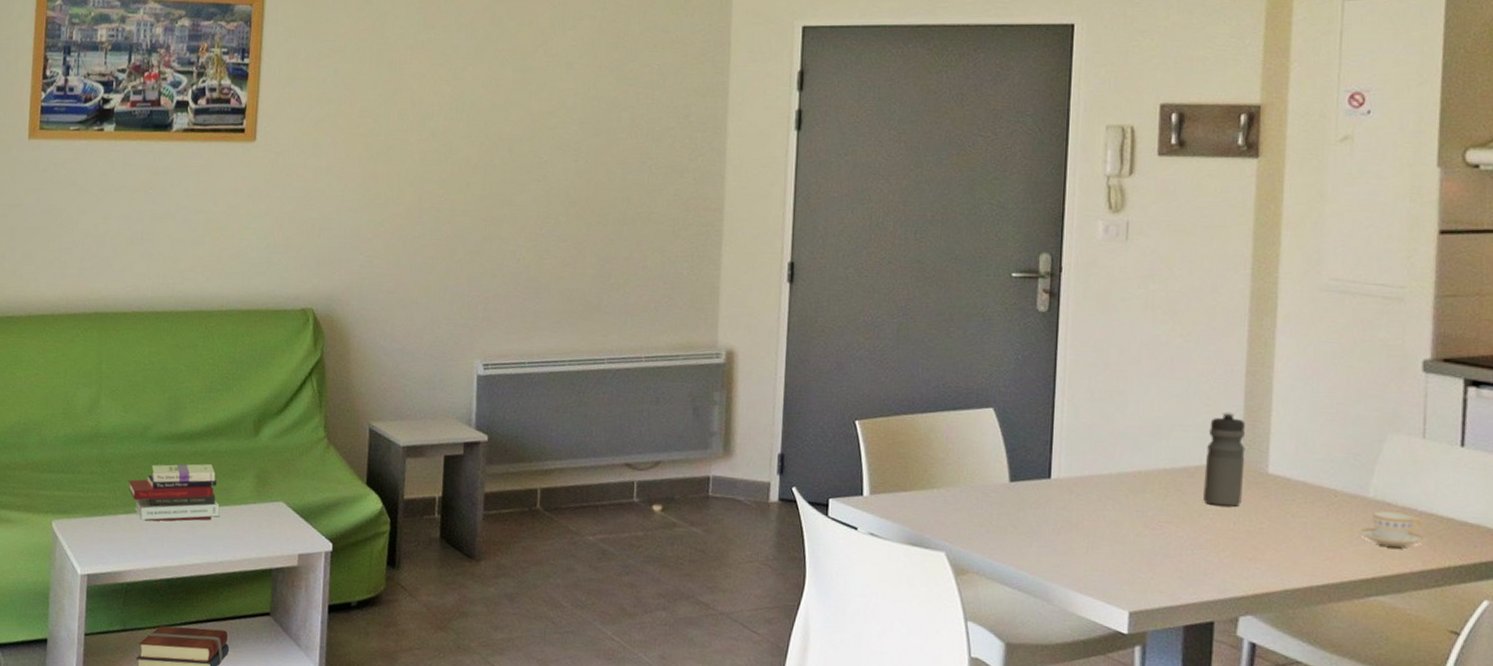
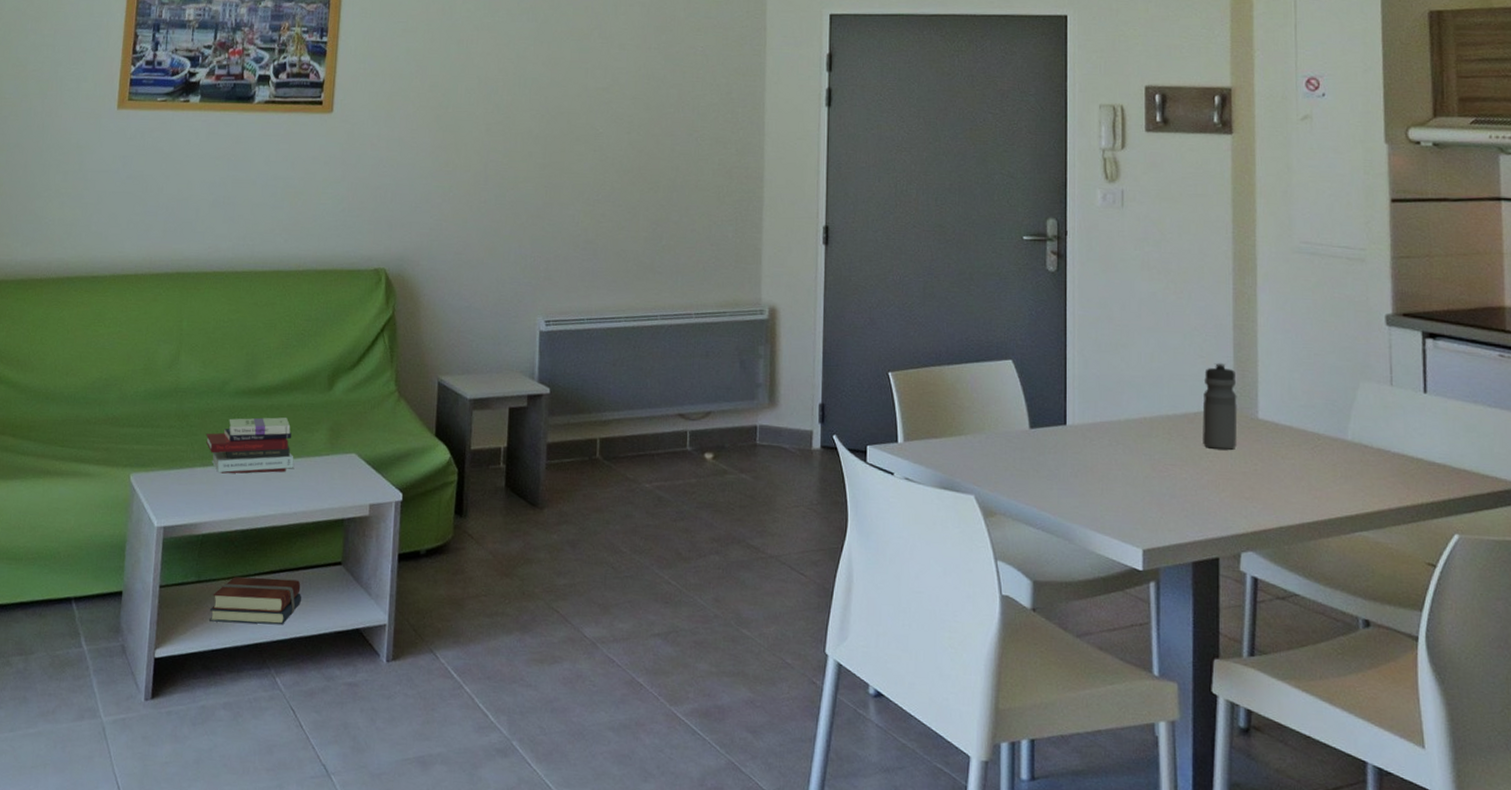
teacup: present [1358,510,1426,547] -> none [1340,452,1400,486]

